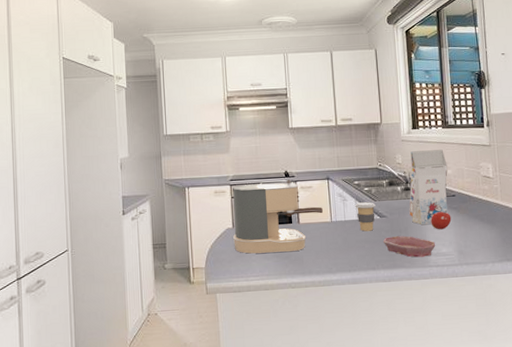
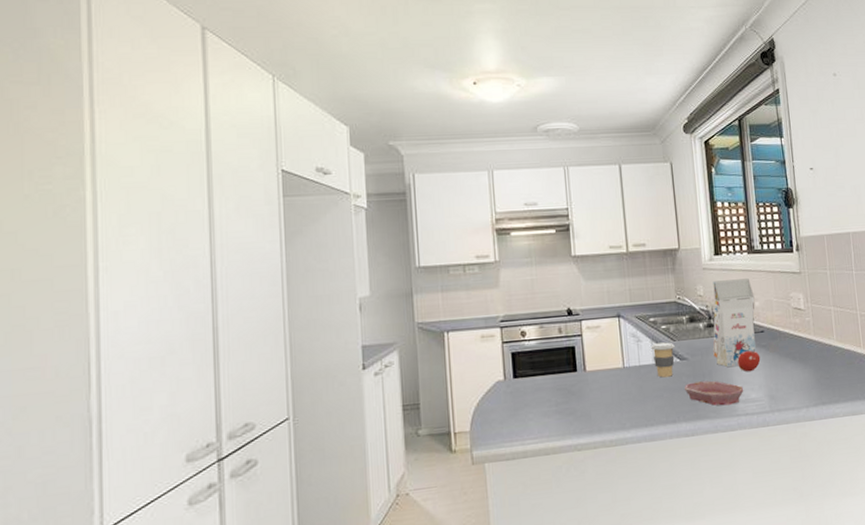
coffee maker: present [232,180,323,254] -> none [502,319,613,411]

